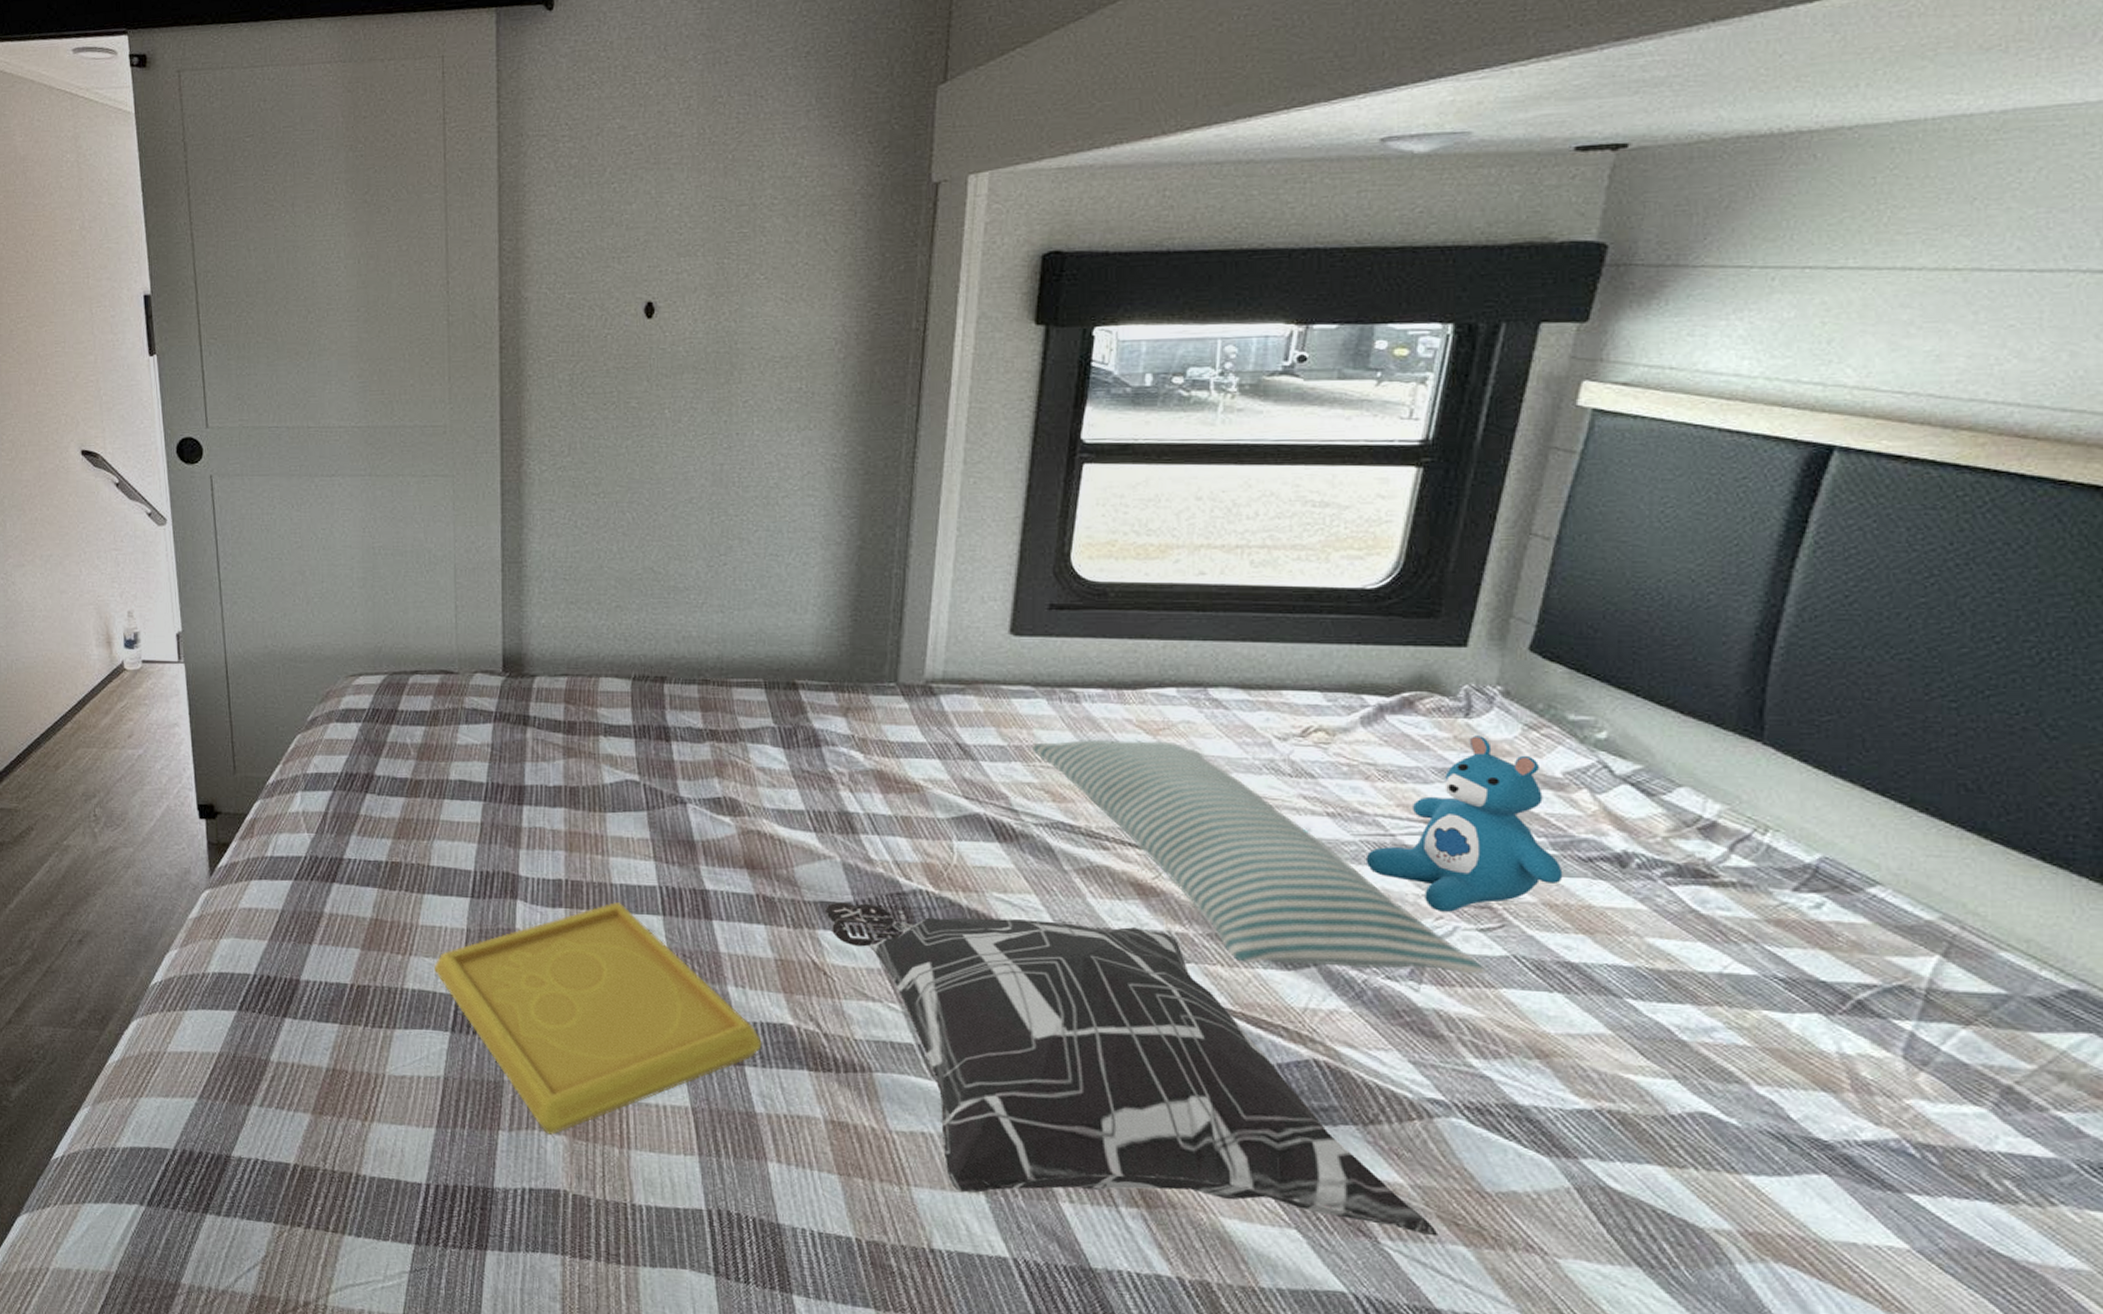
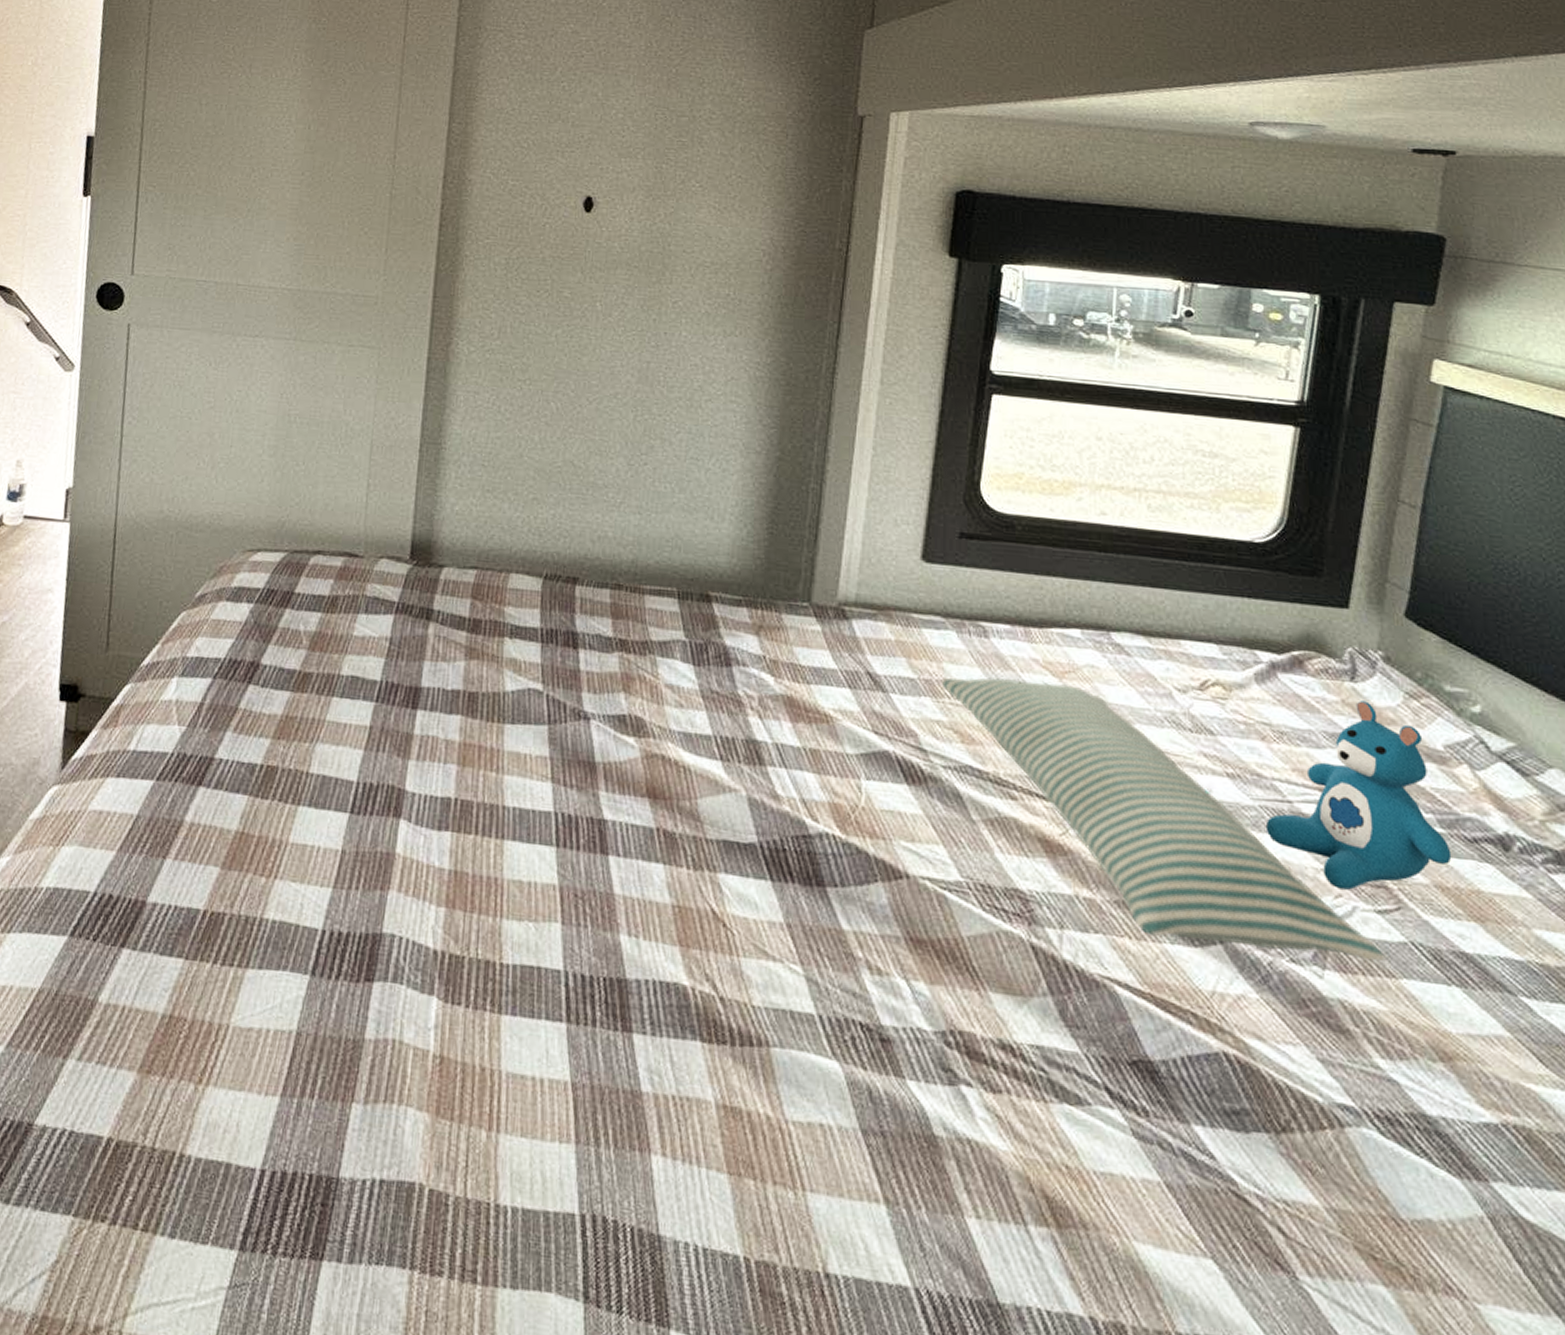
serving tray: present [434,902,762,1135] -> none [300,828,653,1111]
decorative pillow: present [825,902,1439,1237] -> none [728,842,1357,1273]

